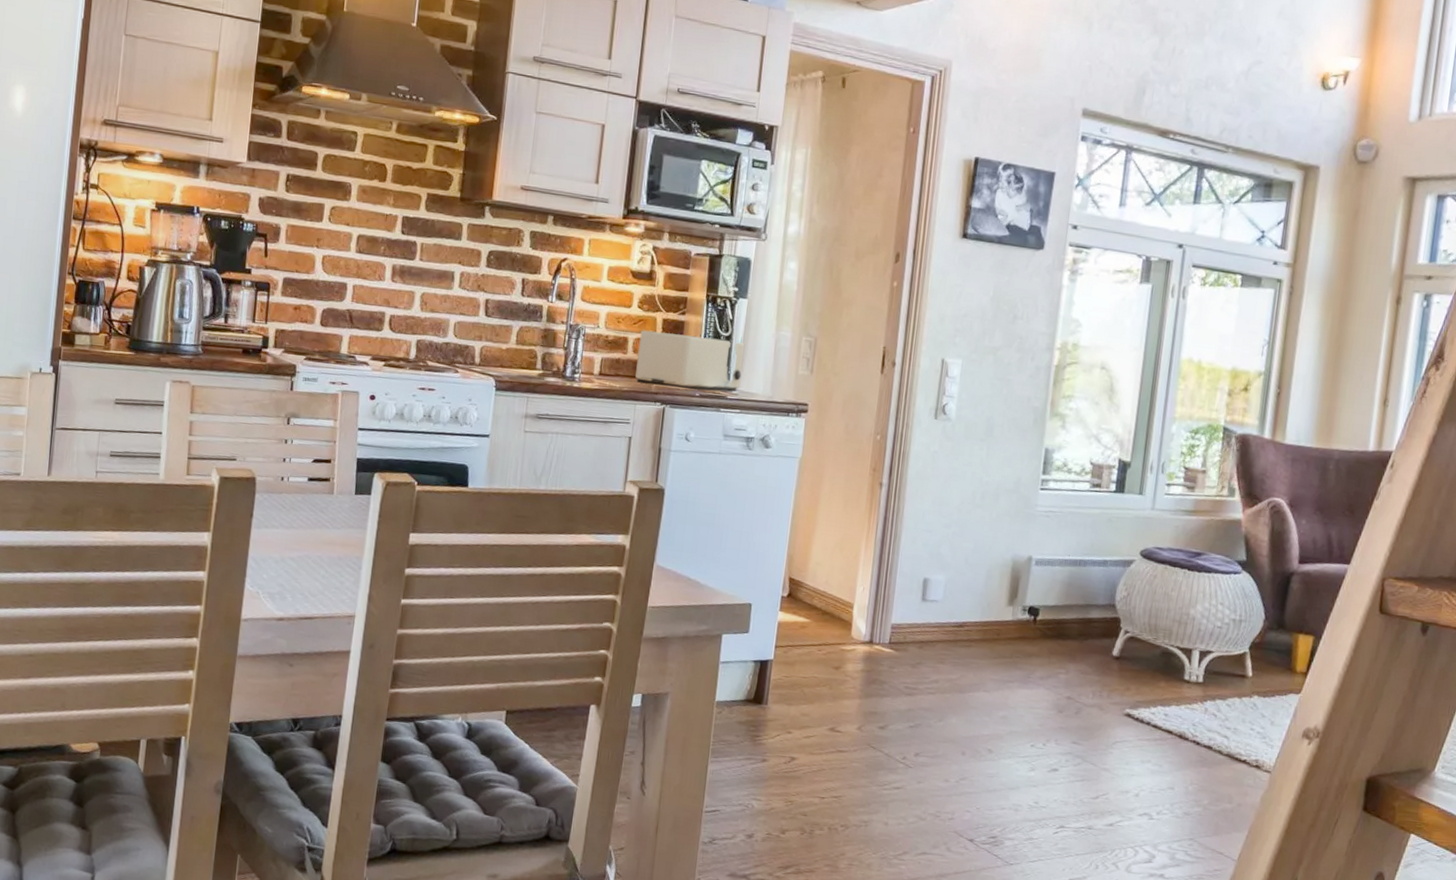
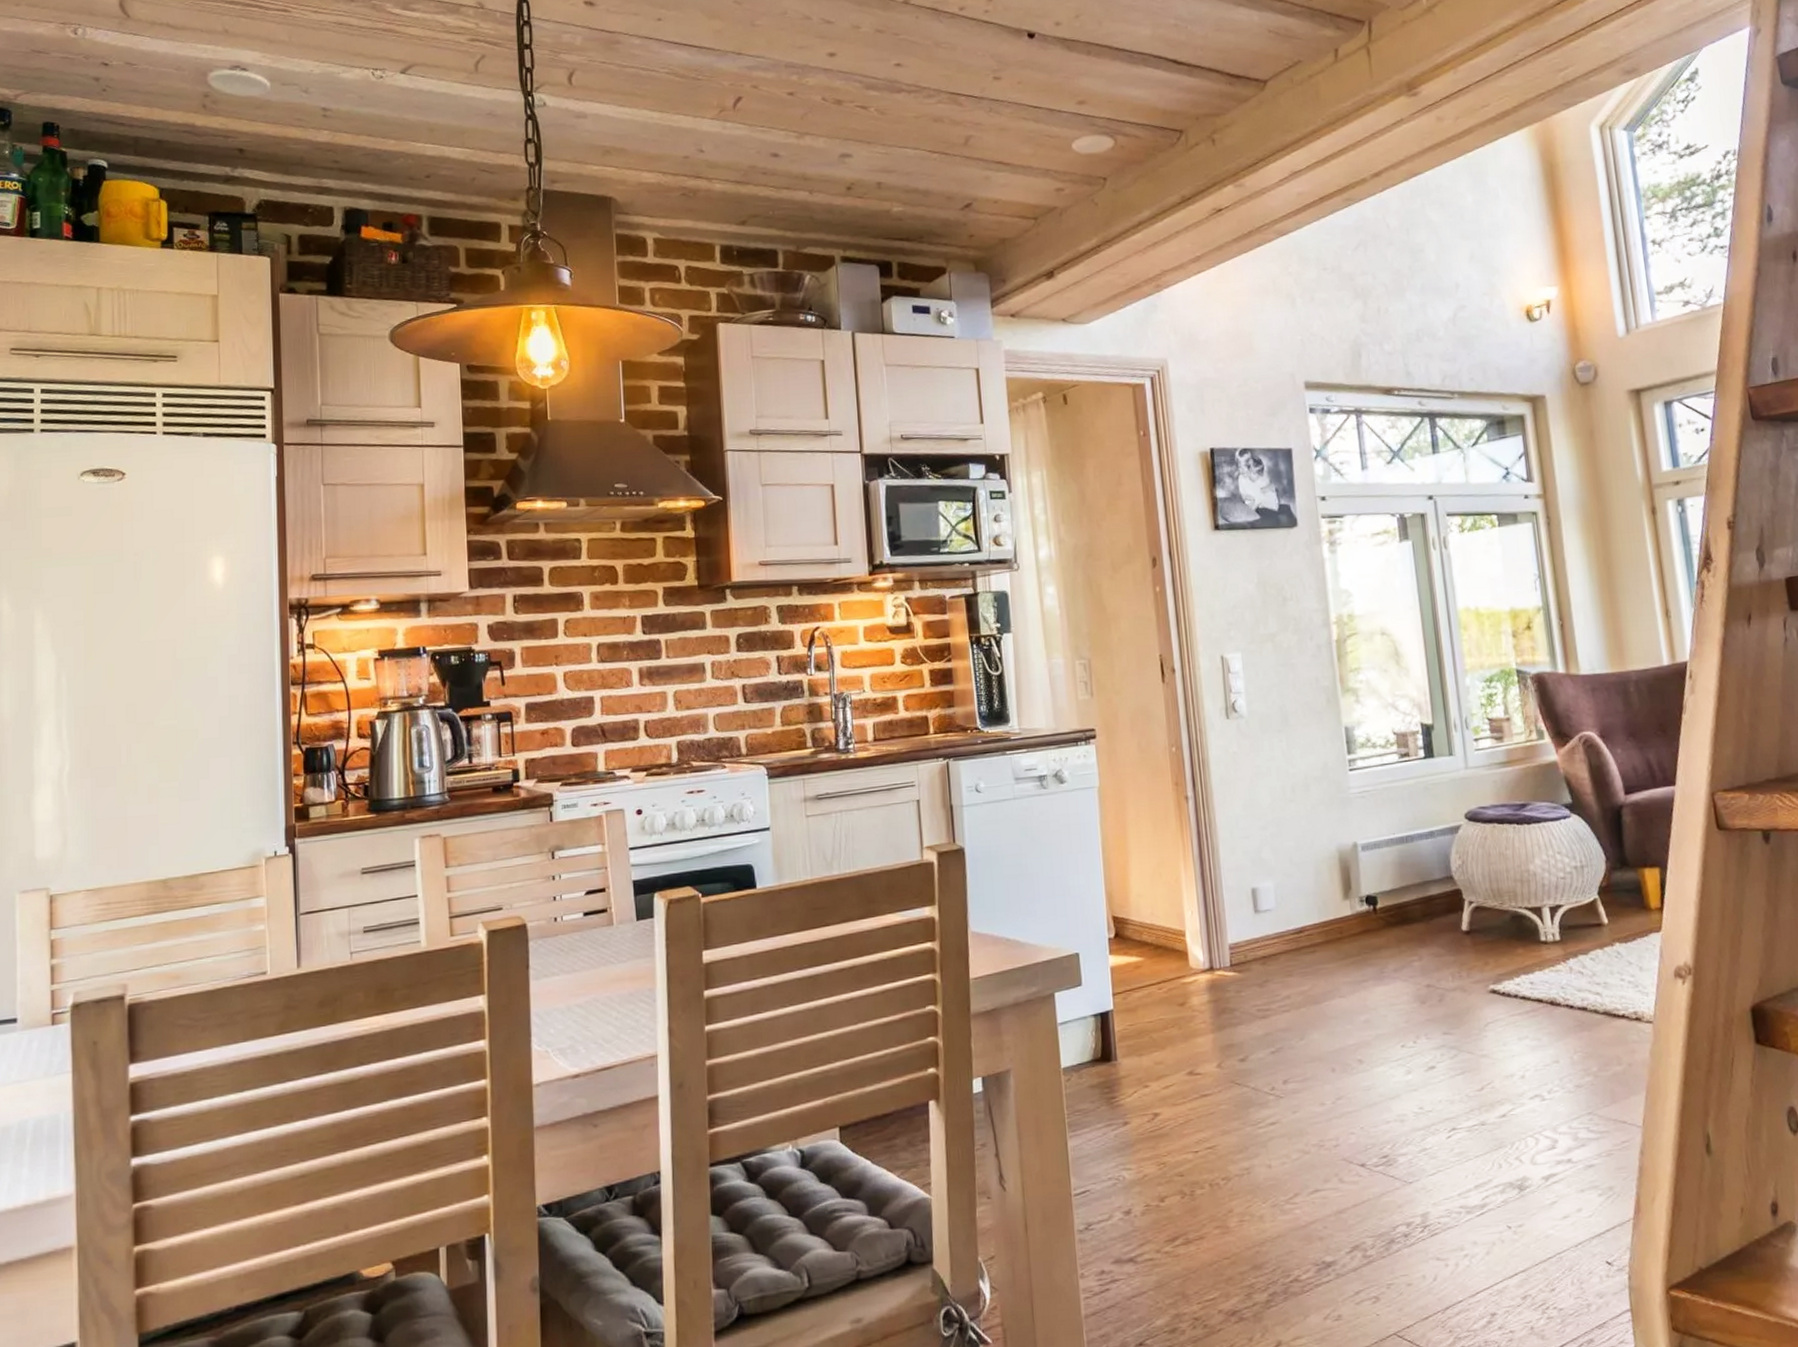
toaster: present [635,330,745,393] -> none [909,678,1021,742]

